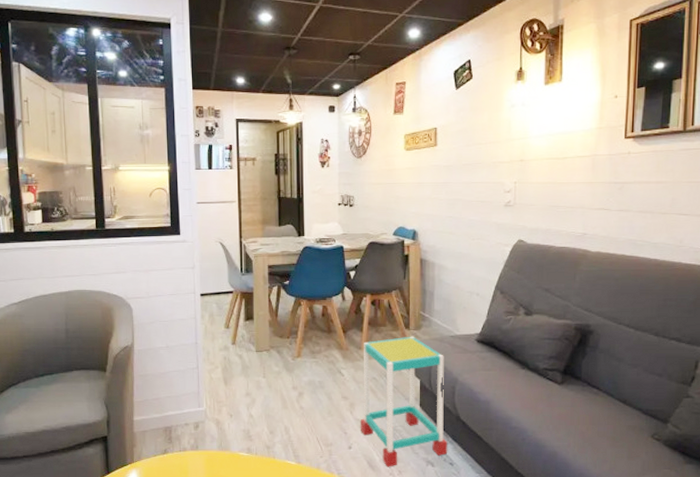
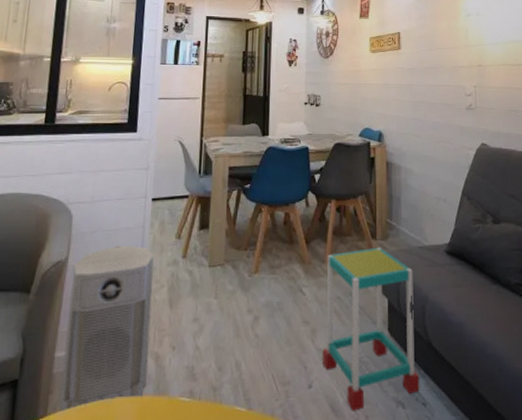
air purifier: none [139,334,211,460] -> present [59,246,154,412]

